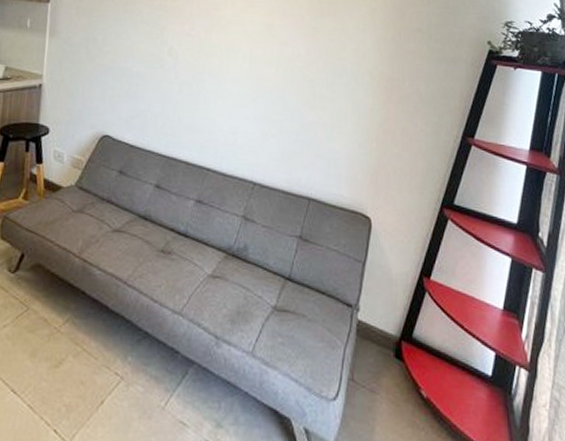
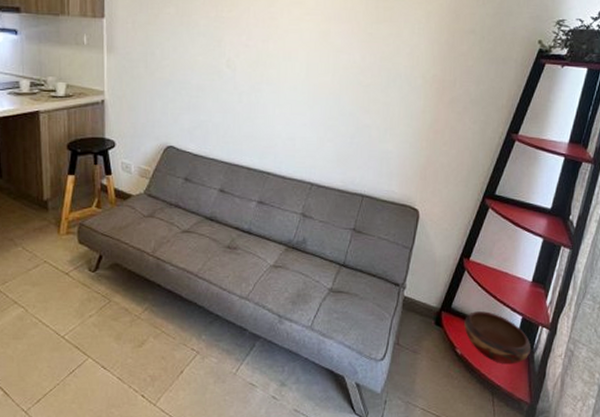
decorative bowl: none [428,343,509,414] -> present [464,311,531,365]

